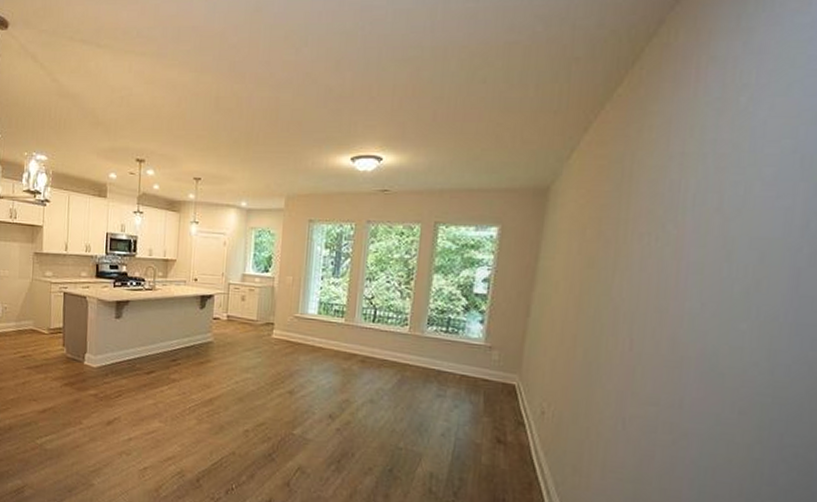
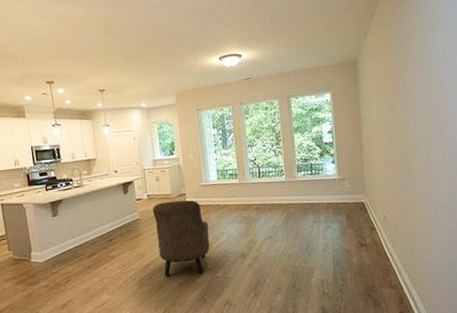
armchair: none [228,328,295,426] -> present [152,200,210,277]

